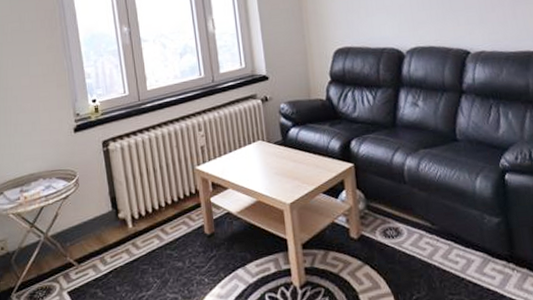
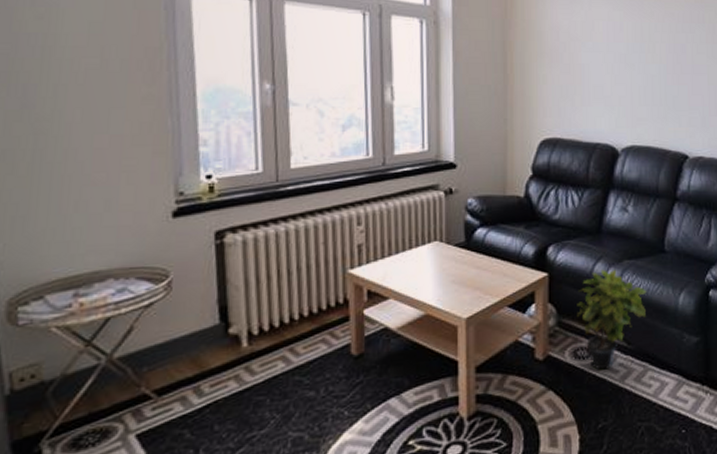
potted plant: none [381,158,446,248] -> present [577,269,647,370]

